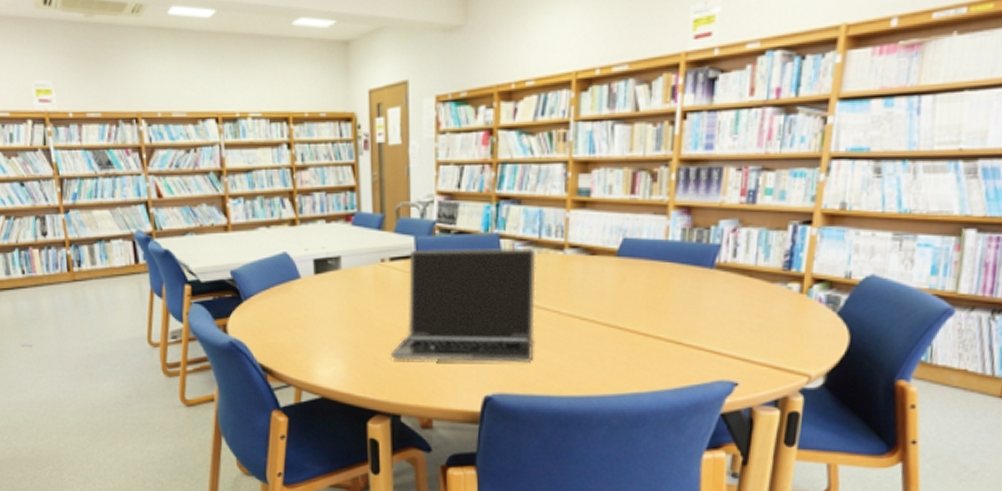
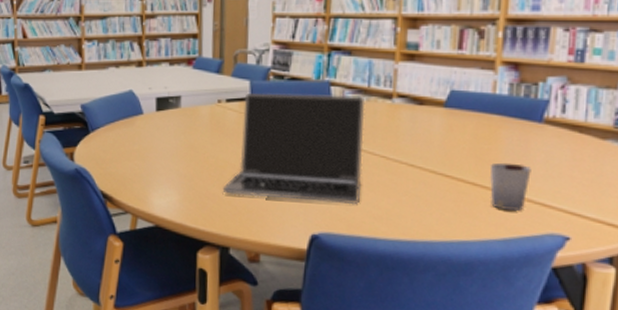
cup: none [661,311,703,361] -> present [489,162,531,212]

